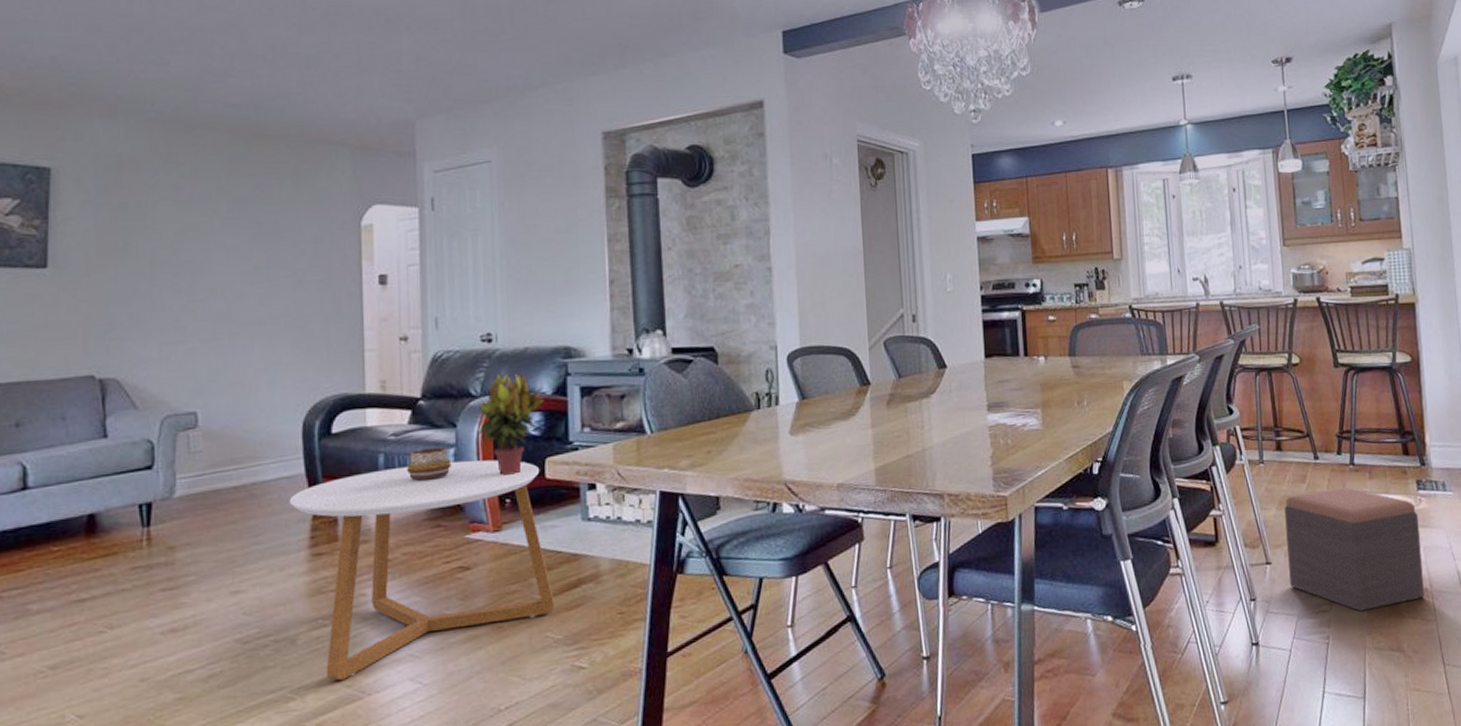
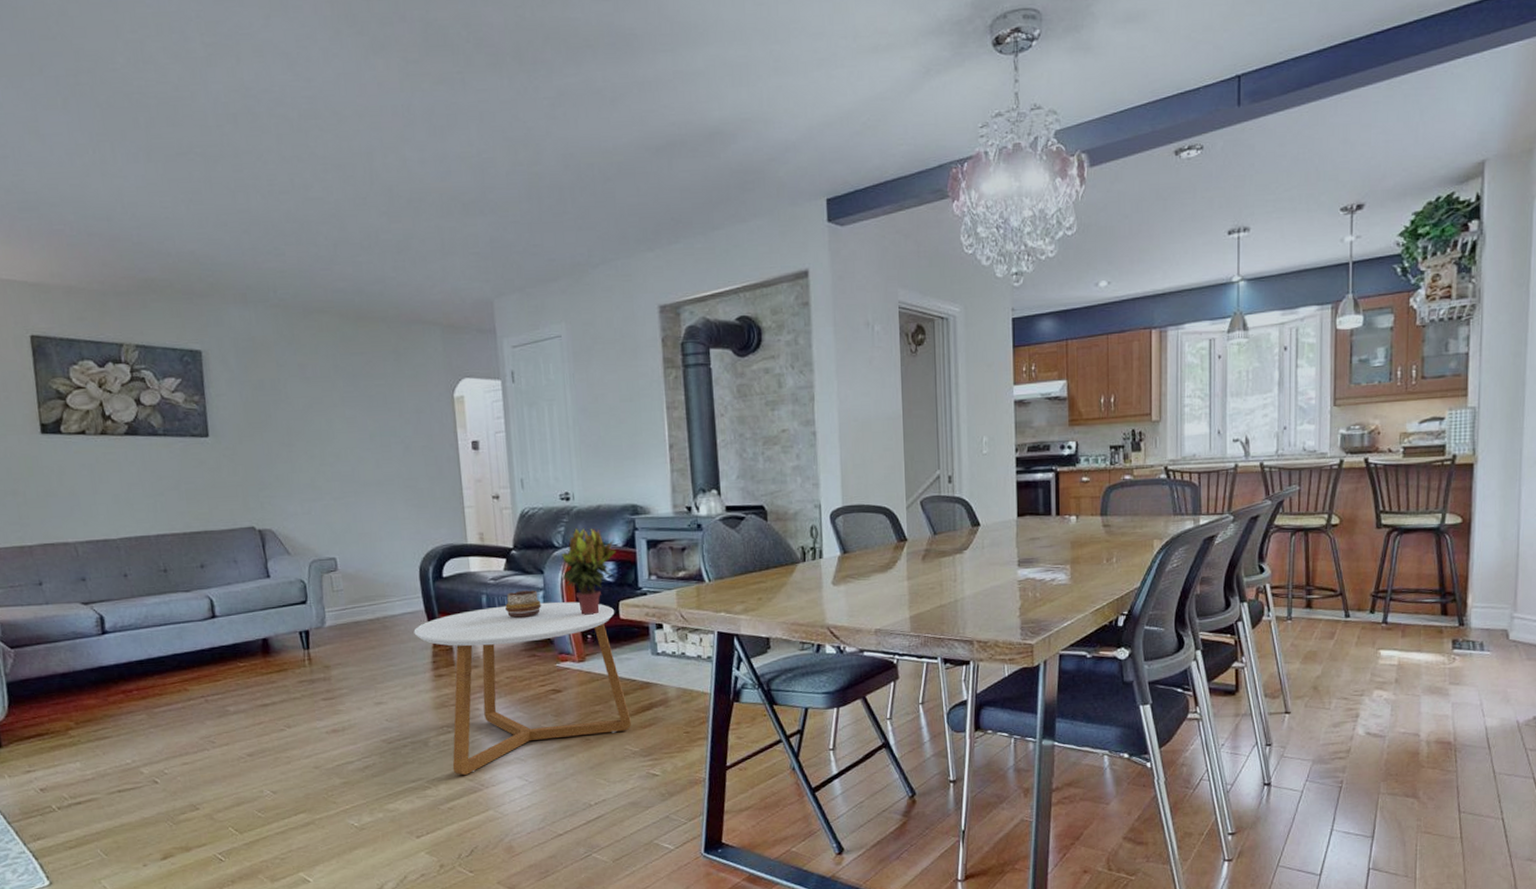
footstool: present [1284,487,1425,611] -> none [1308,645,1449,760]

